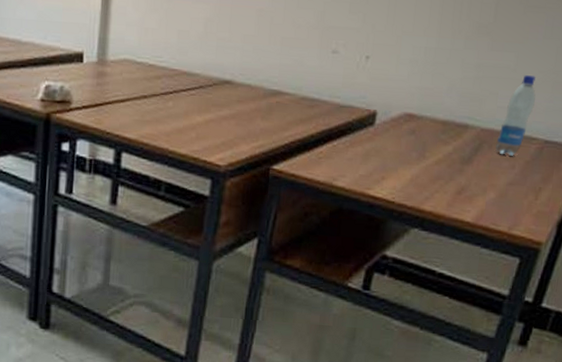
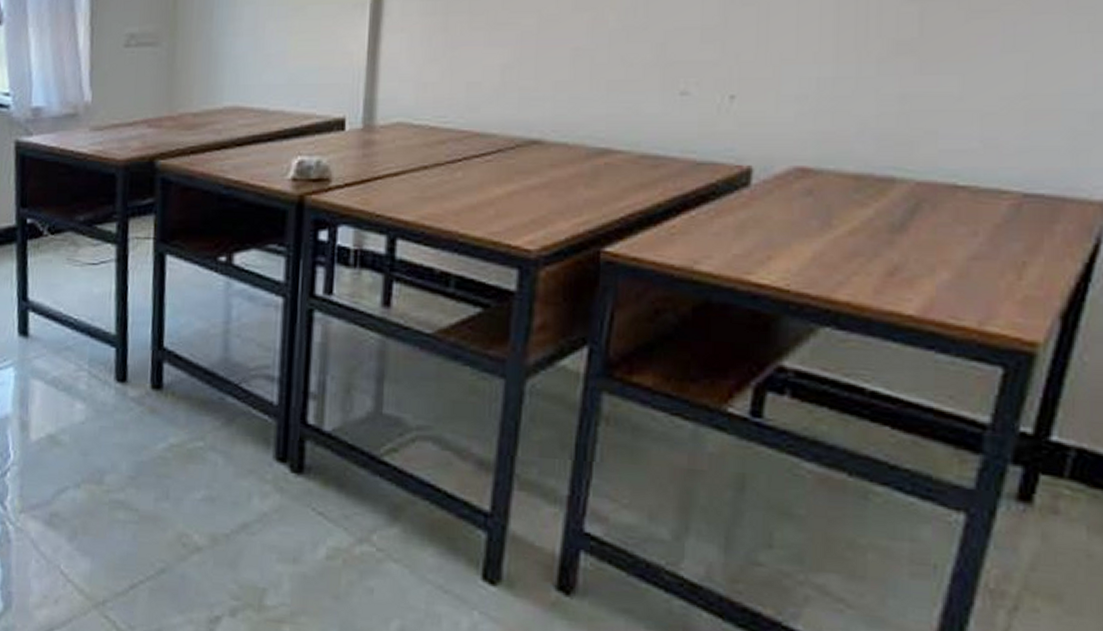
bottle: present [495,75,536,157] -> none [943,104,999,220]

